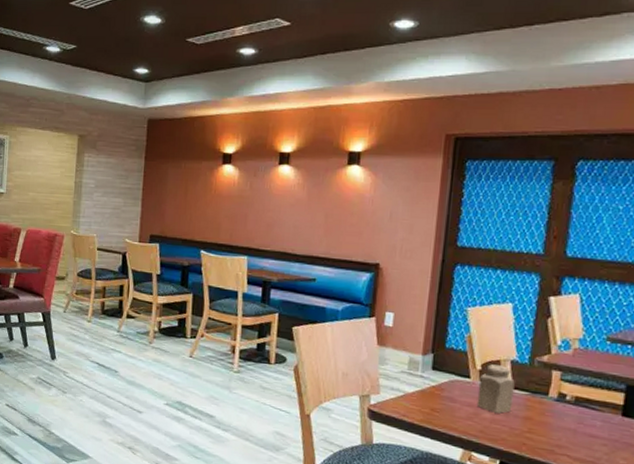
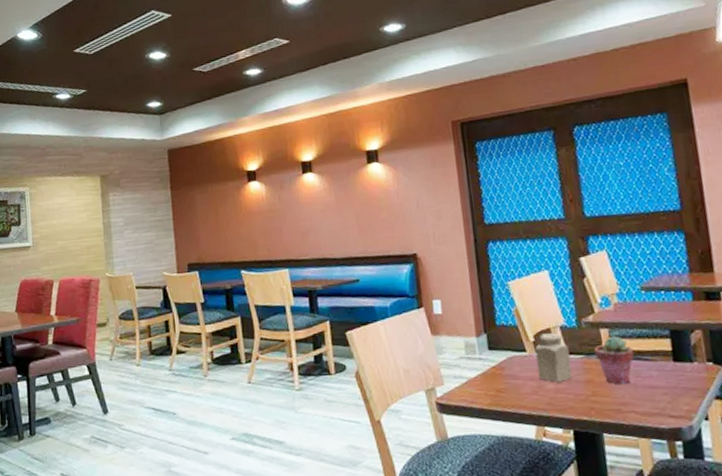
potted succulent: none [540,379,583,429] -> present [594,335,635,385]

